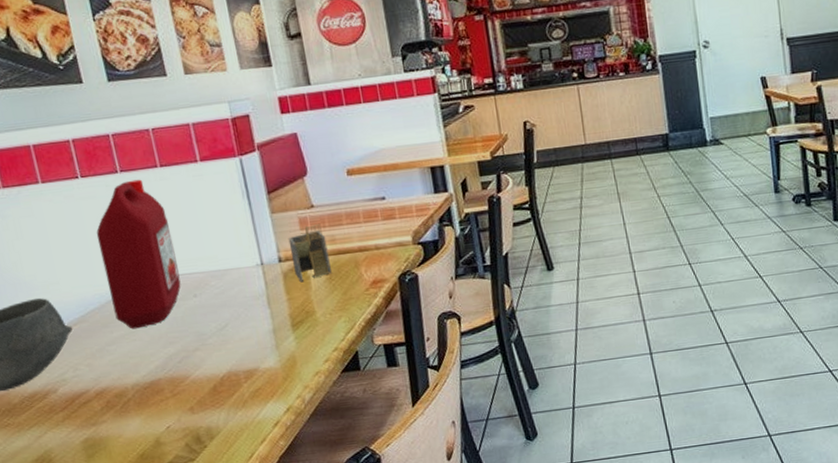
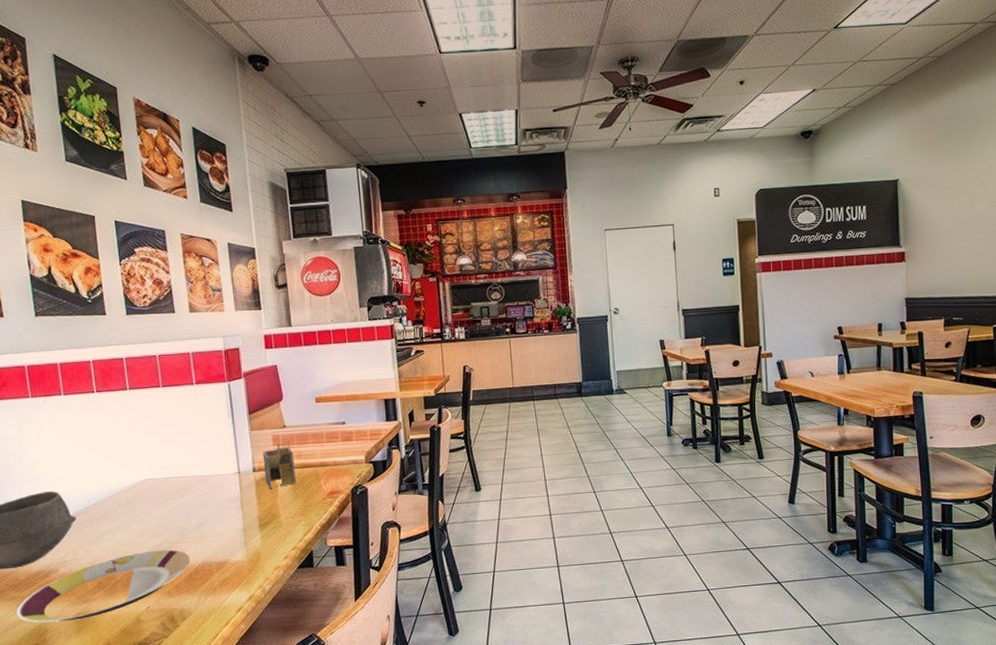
plate: none [12,359,214,452] -> present [16,549,191,623]
ketchup jug: present [96,179,181,329] -> none [104,396,170,522]

